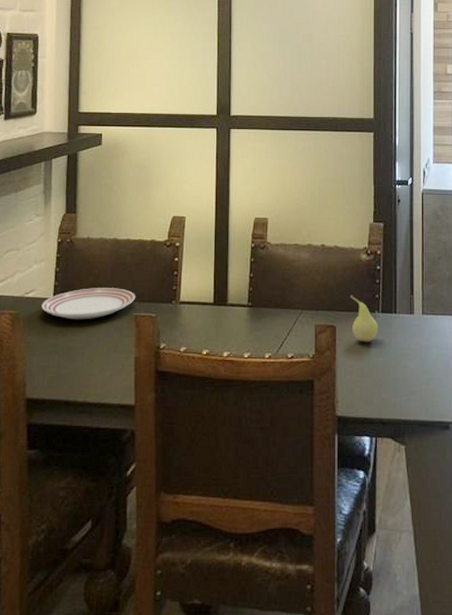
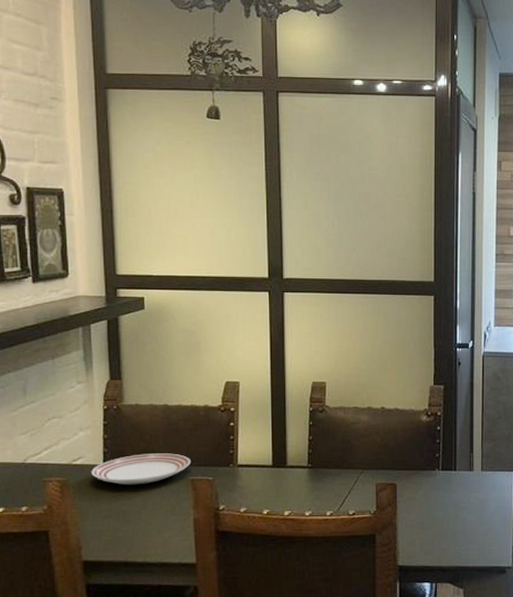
fruit: present [350,295,378,342] -> none [411,454,438,498]

